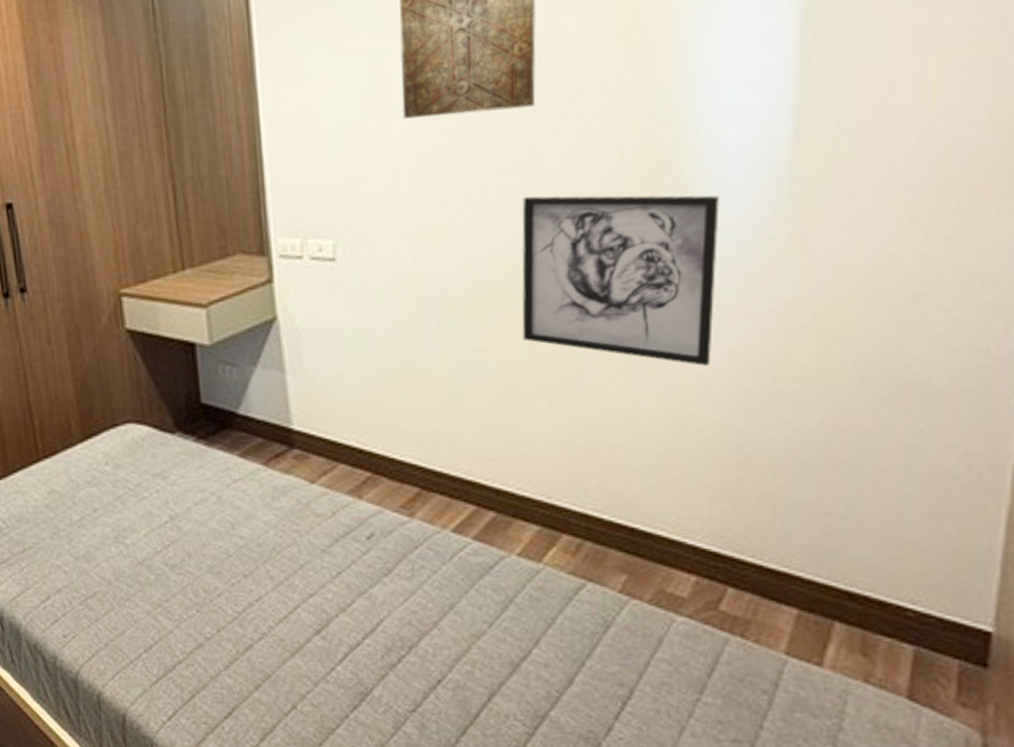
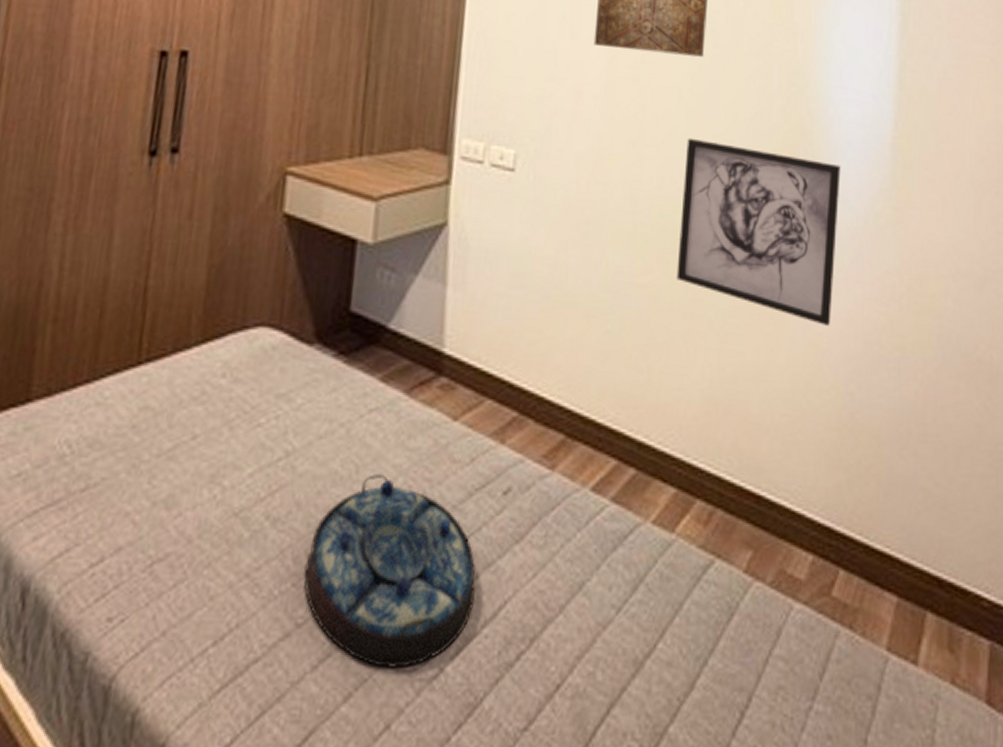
serving tray: none [204,529,353,667] -> present [304,474,475,668]

